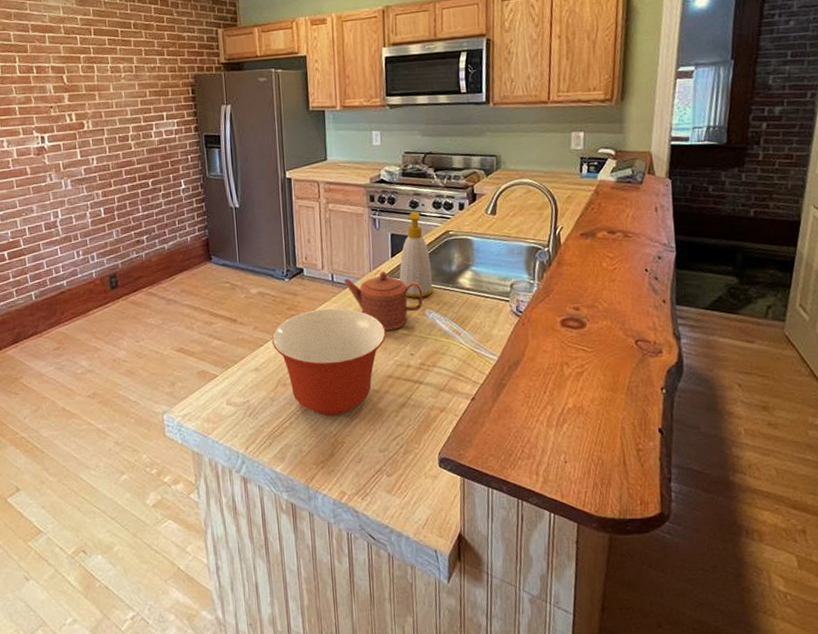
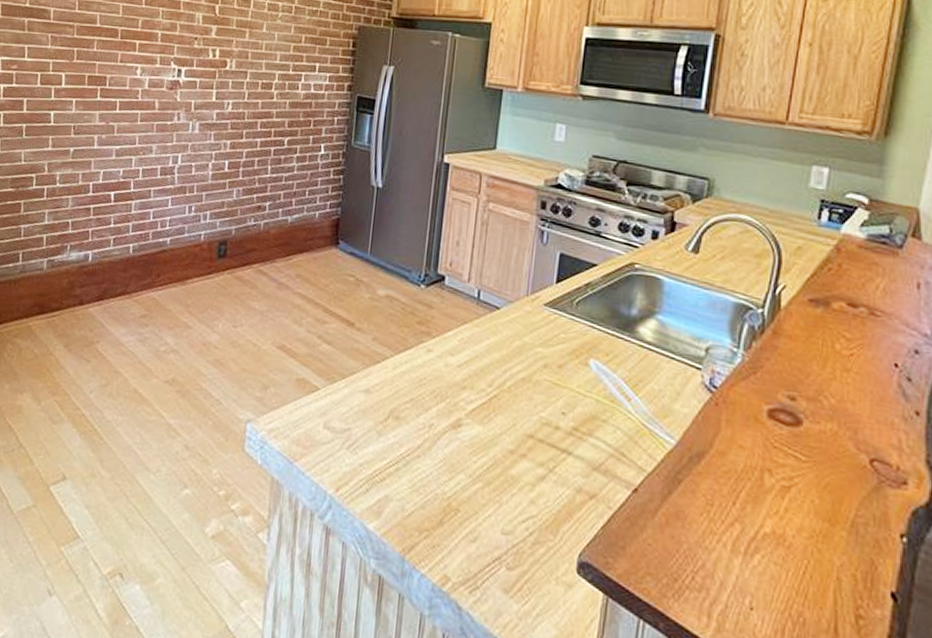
mixing bowl: present [271,308,386,416] -> none [391,330,535,473]
teapot: present [343,271,423,331] -> none [491,298,590,377]
soap bottle: present [399,211,434,298] -> none [562,230,606,342]

